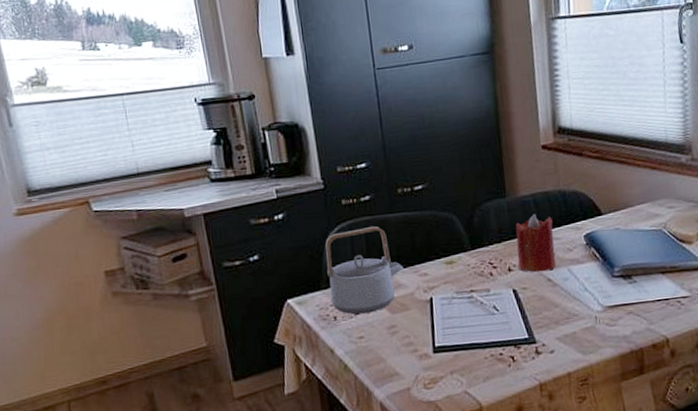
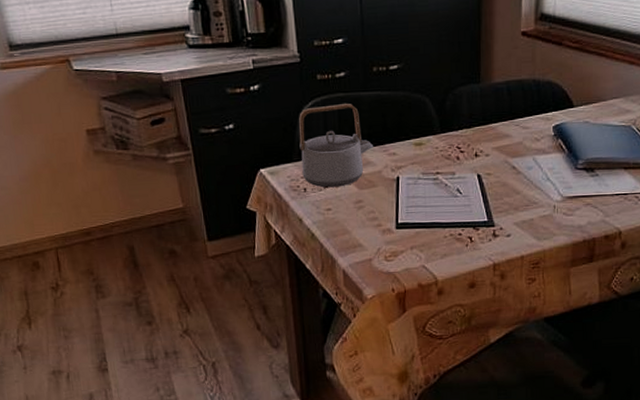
candle: present [516,213,557,273] -> none [485,101,524,160]

